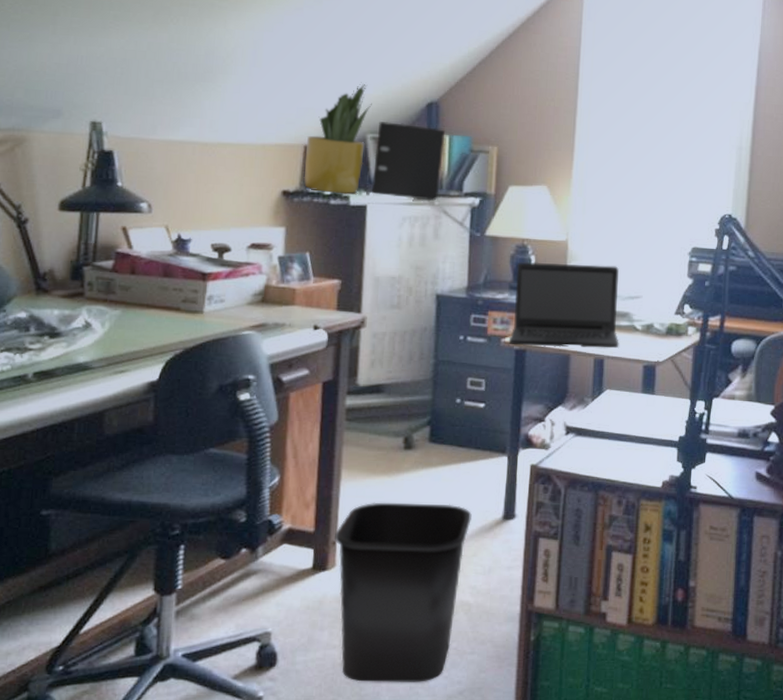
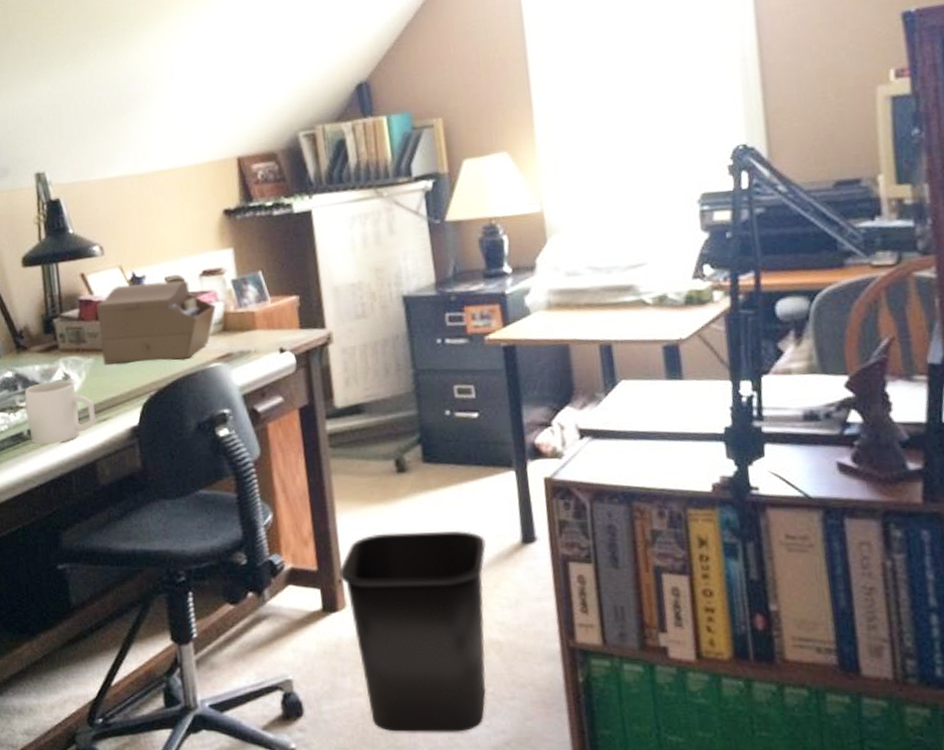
mug: none [34,327,113,390] -> present [24,380,97,445]
sewing box: none [131,244,258,324] -> present [96,280,216,365]
planter: present [303,82,372,194] -> none [239,77,301,204]
binder: present [371,121,446,202] -> none [309,110,387,196]
laptop: present [508,261,619,349] -> none [487,231,628,341]

